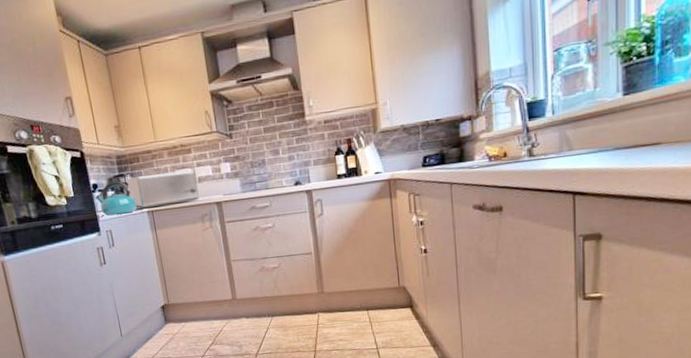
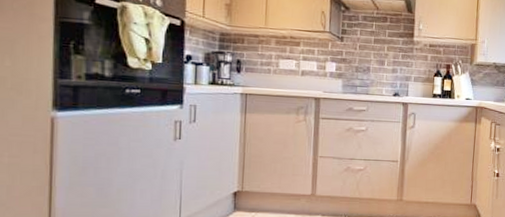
kettle: present [95,181,138,216] -> none [186,56,232,92]
toaster: present [126,170,199,210] -> none [225,56,300,92]

